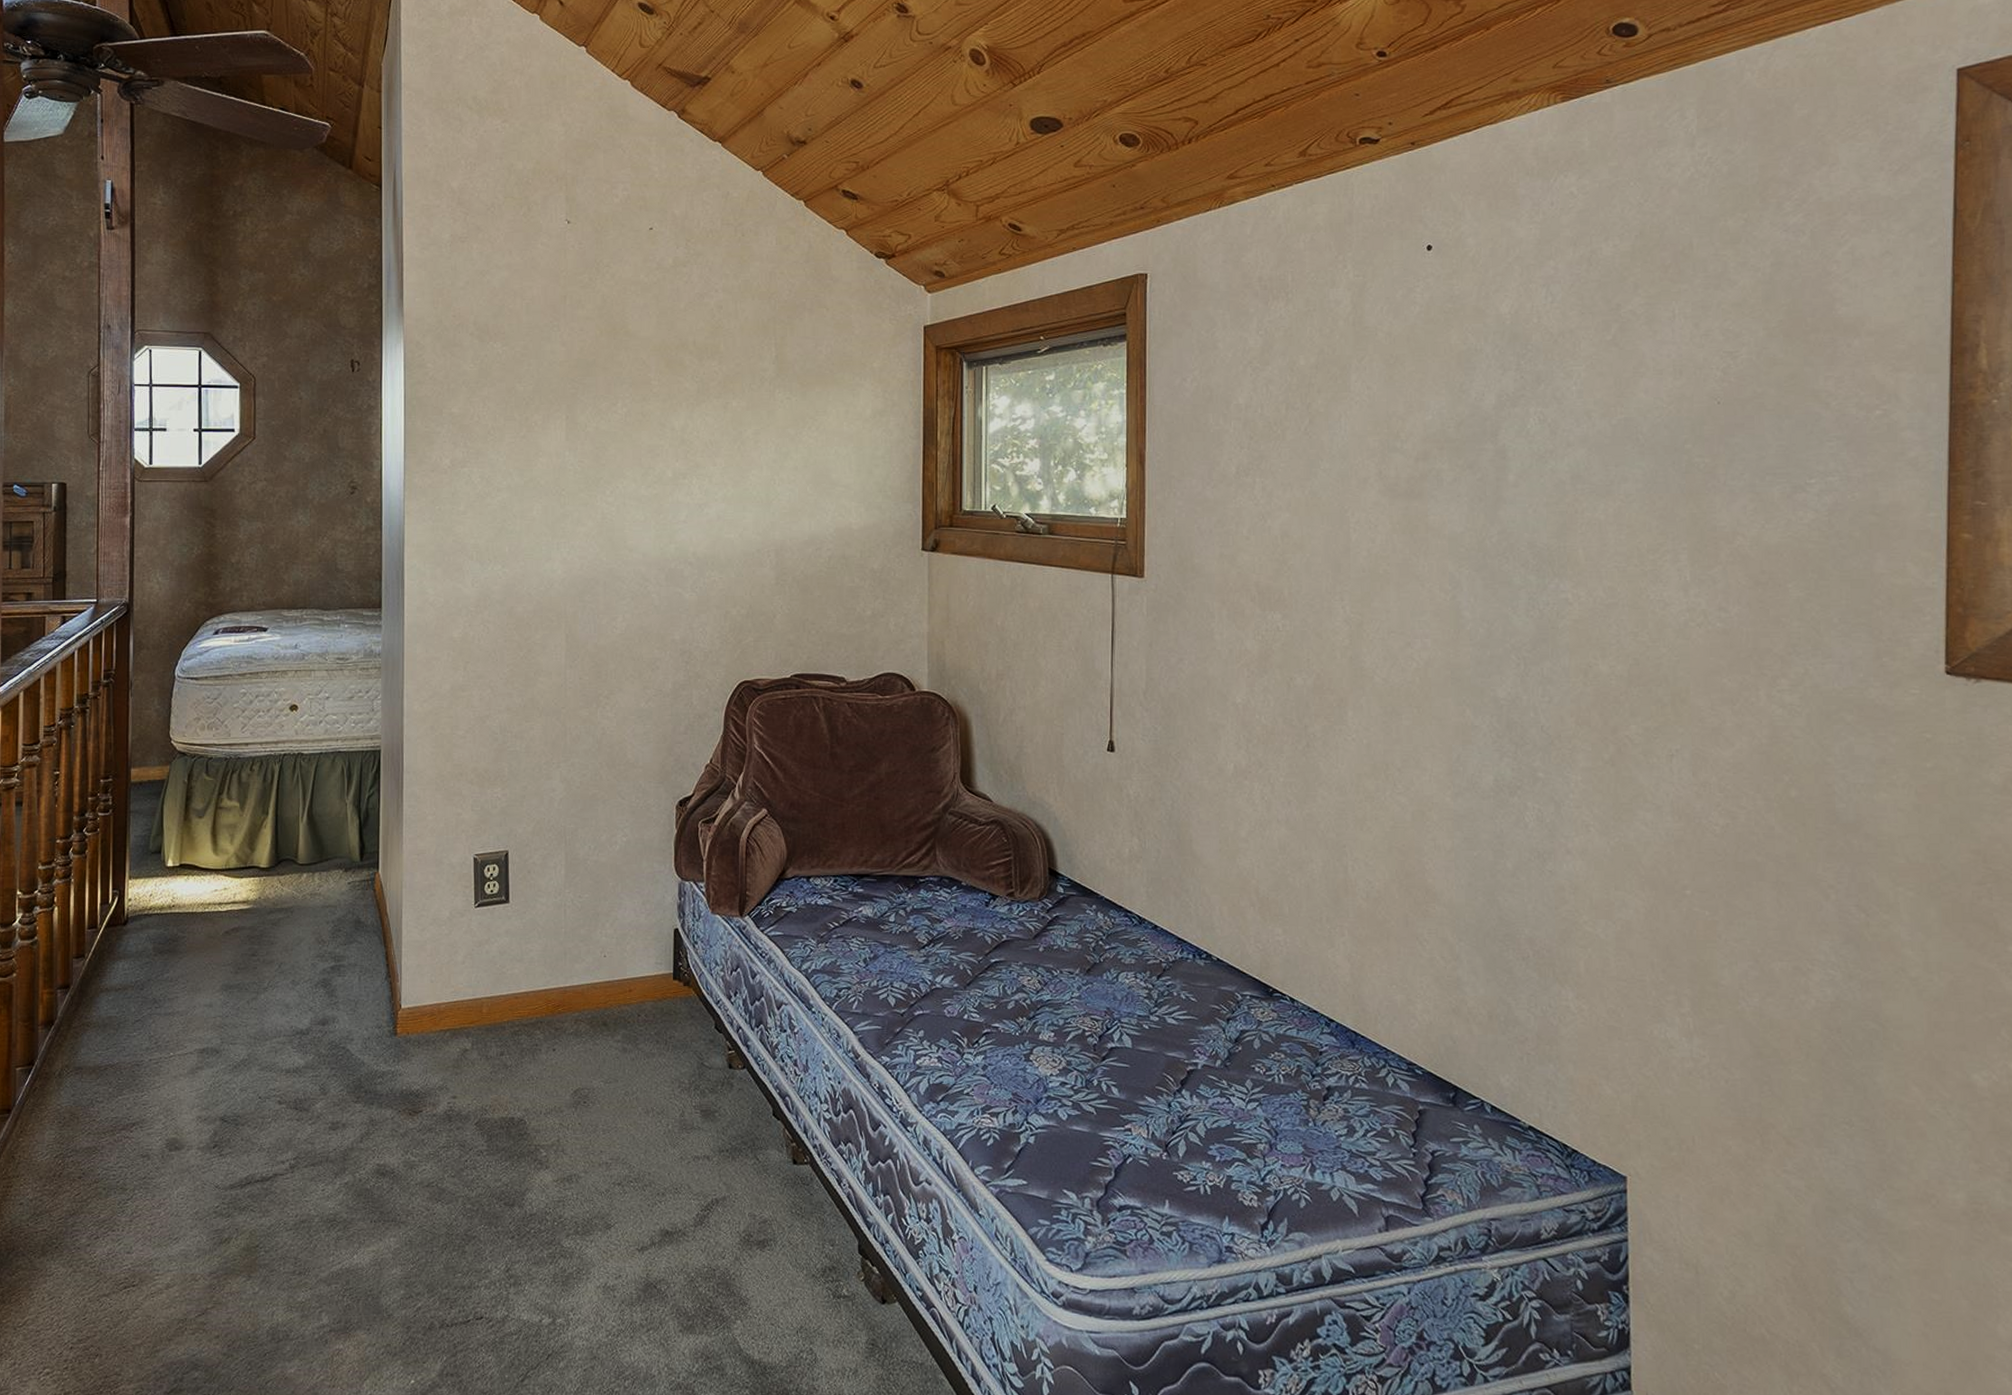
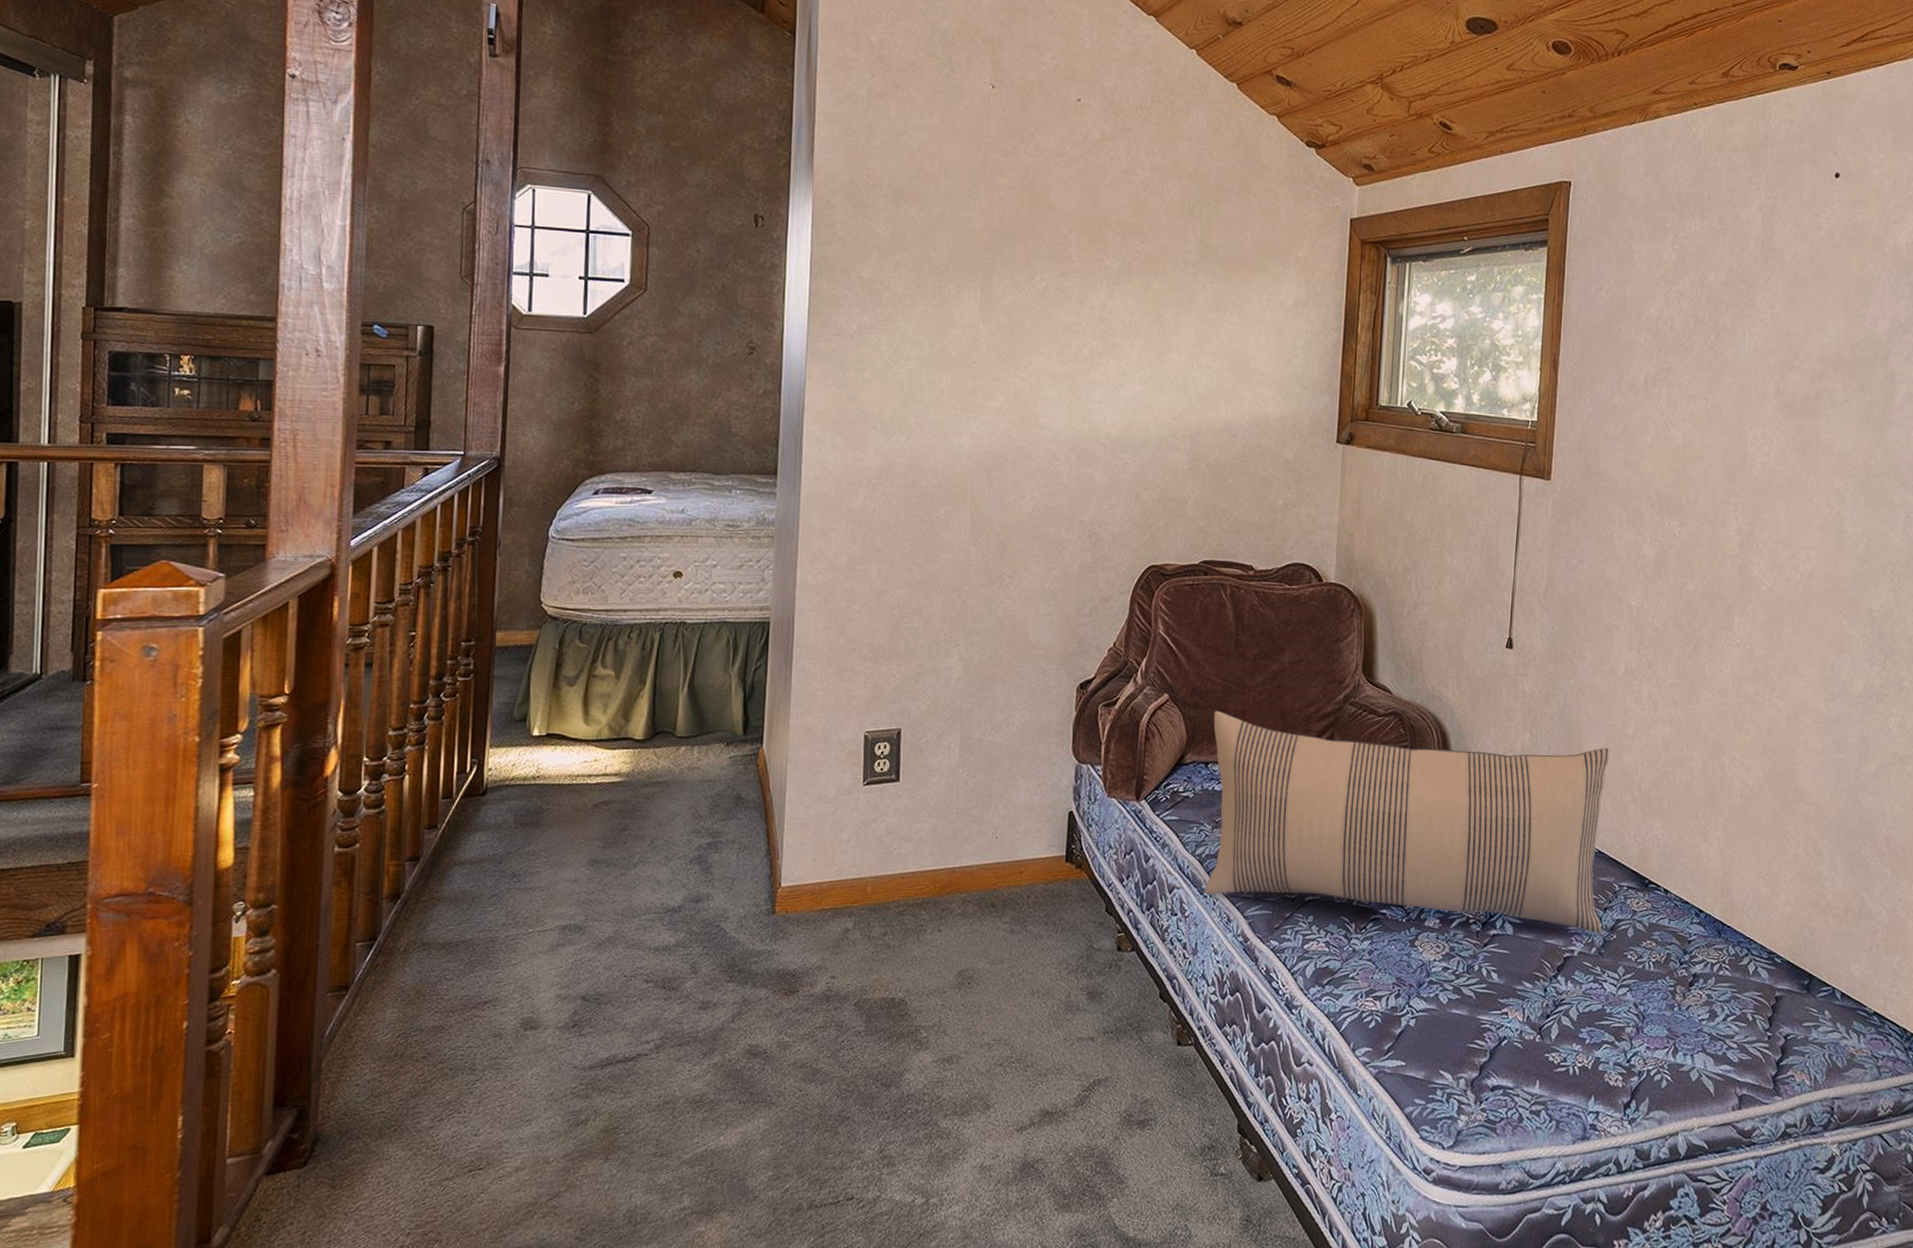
pillow: none [812,824,1226,1045] -> present [1204,710,1610,934]

